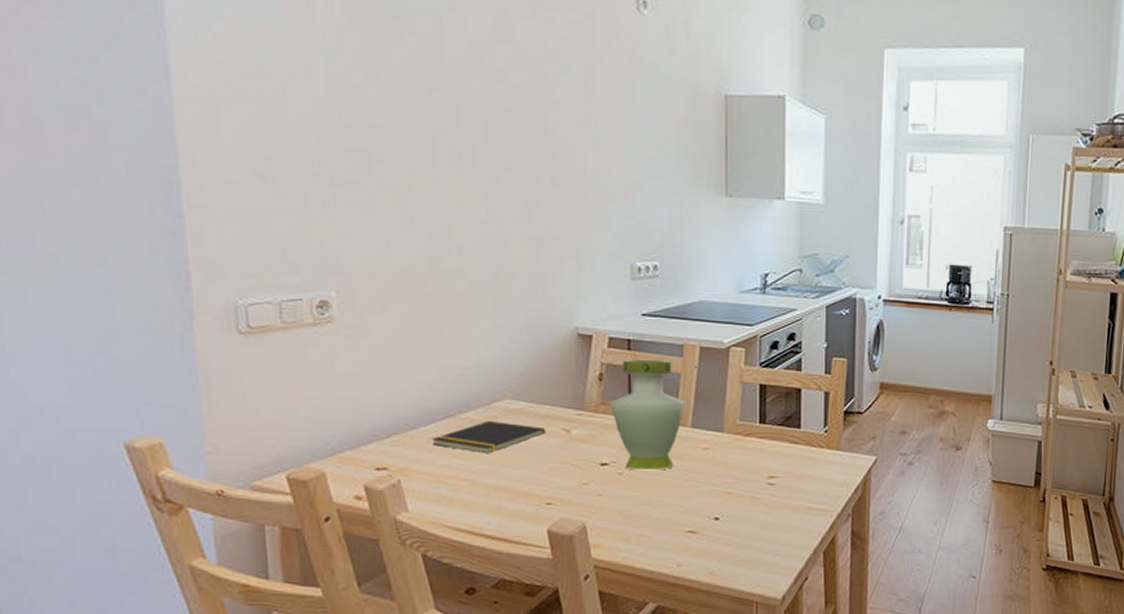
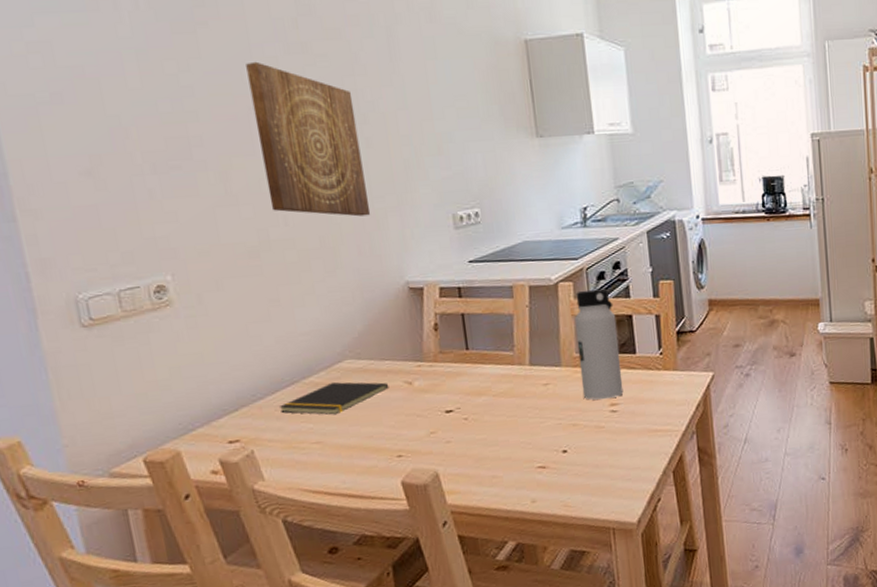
wall art: none [437,83,548,255] -> present [246,61,371,217]
vase: present [609,359,685,471] -> none [447,302,521,414]
water bottle: none [742,358,785,470] -> present [574,288,624,400]

